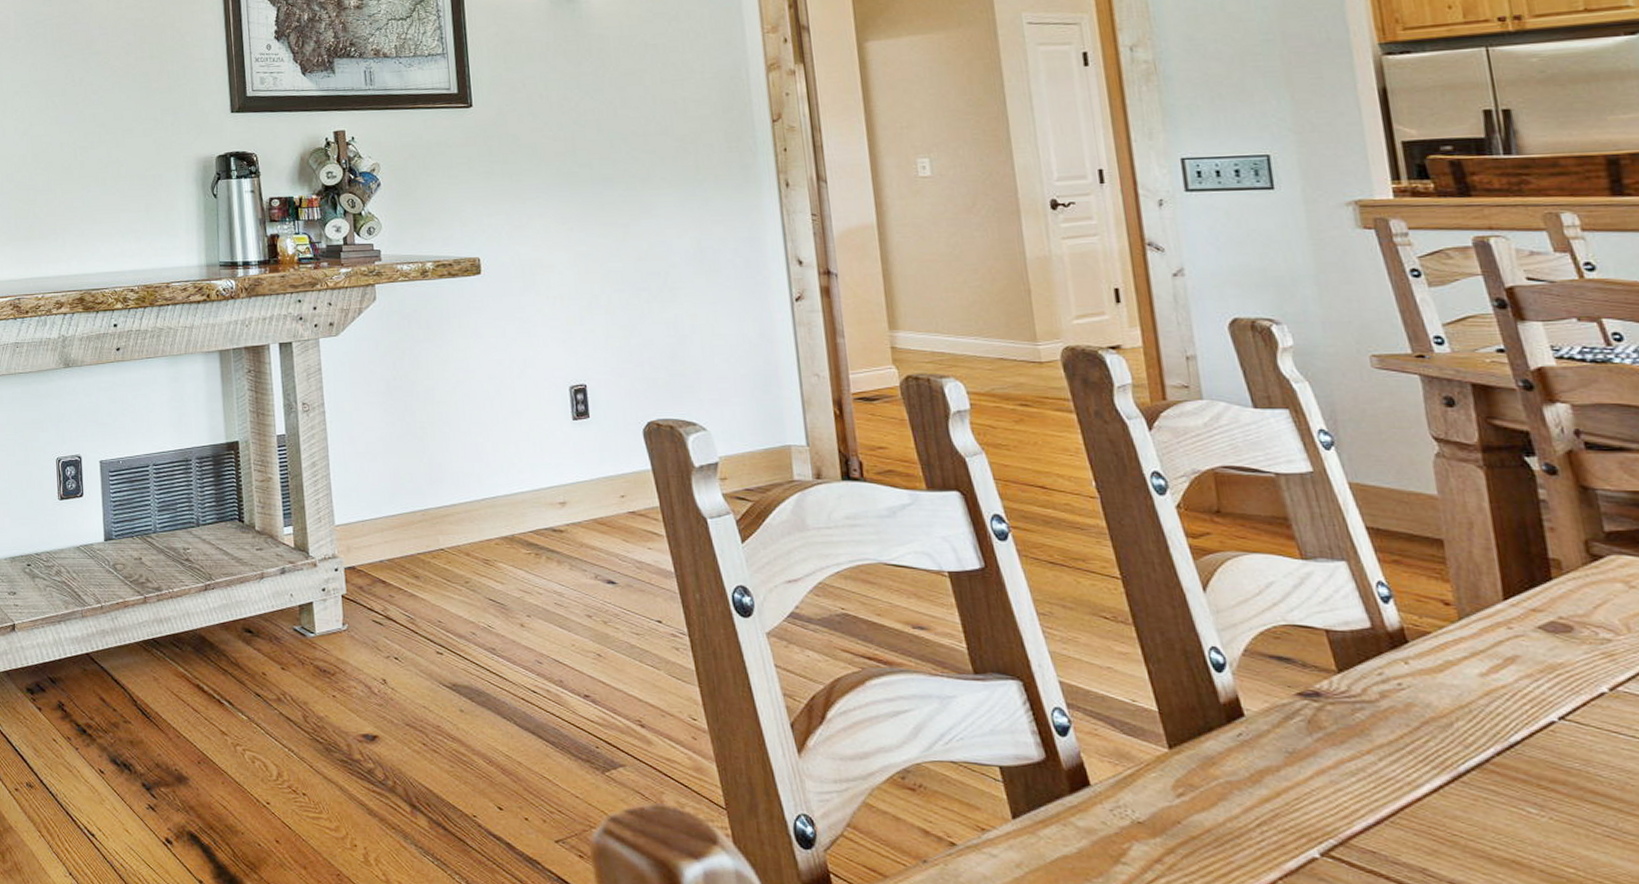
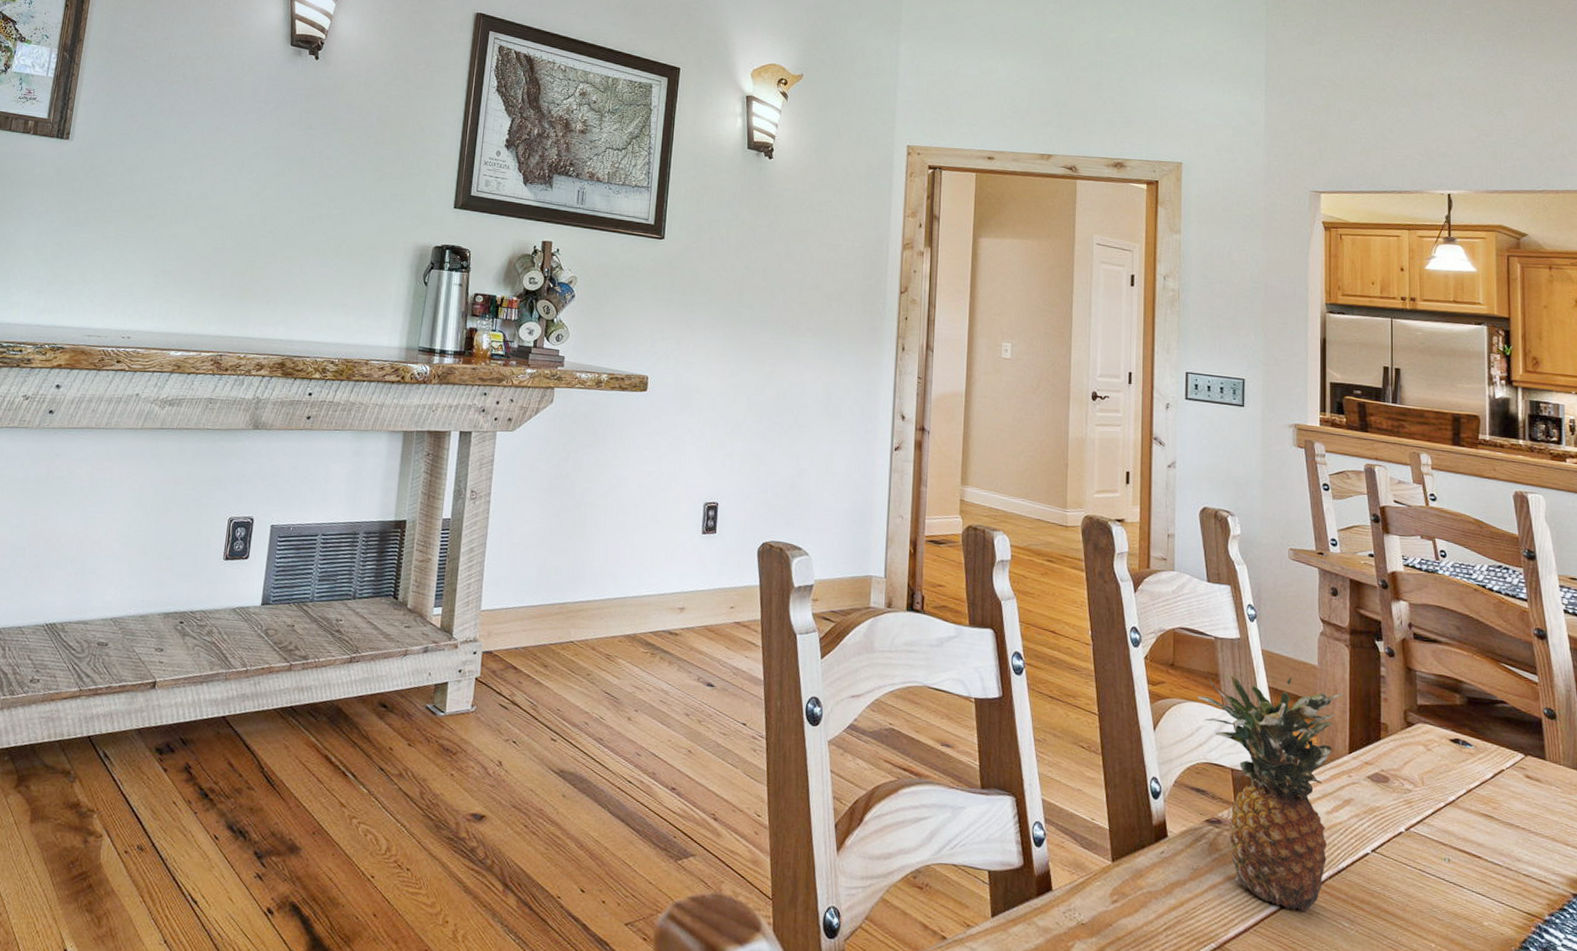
fruit: none [1259,512,1490,798] -> present [1196,675,1344,912]

